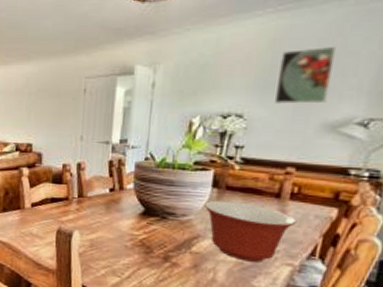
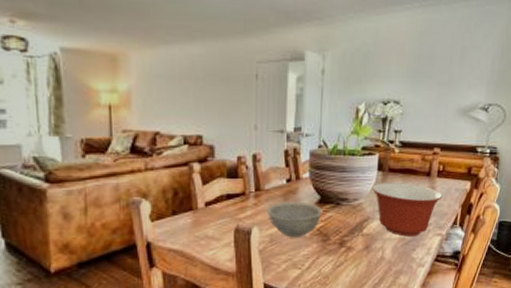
bowl: none [88,210,146,246] -> present [266,201,323,238]
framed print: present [274,46,337,104] -> none [422,40,466,91]

